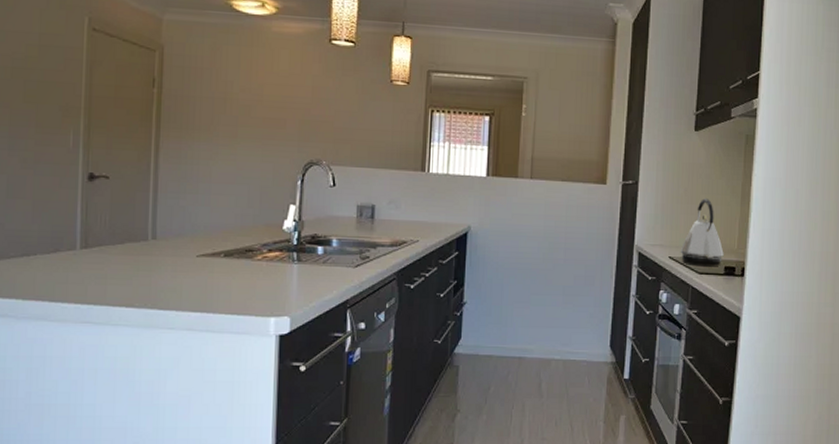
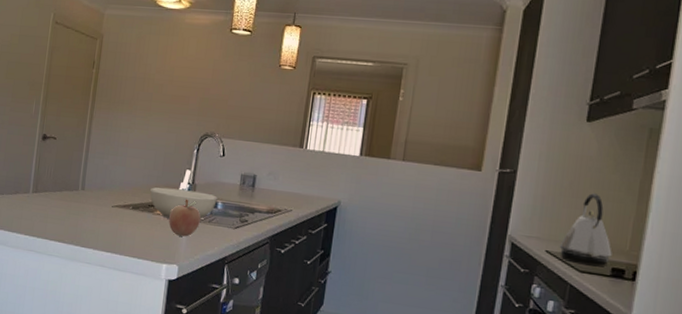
bowl: none [245,227,331,264] -> present [149,187,218,219]
fruit: none [273,239,313,283] -> present [169,199,201,237]

